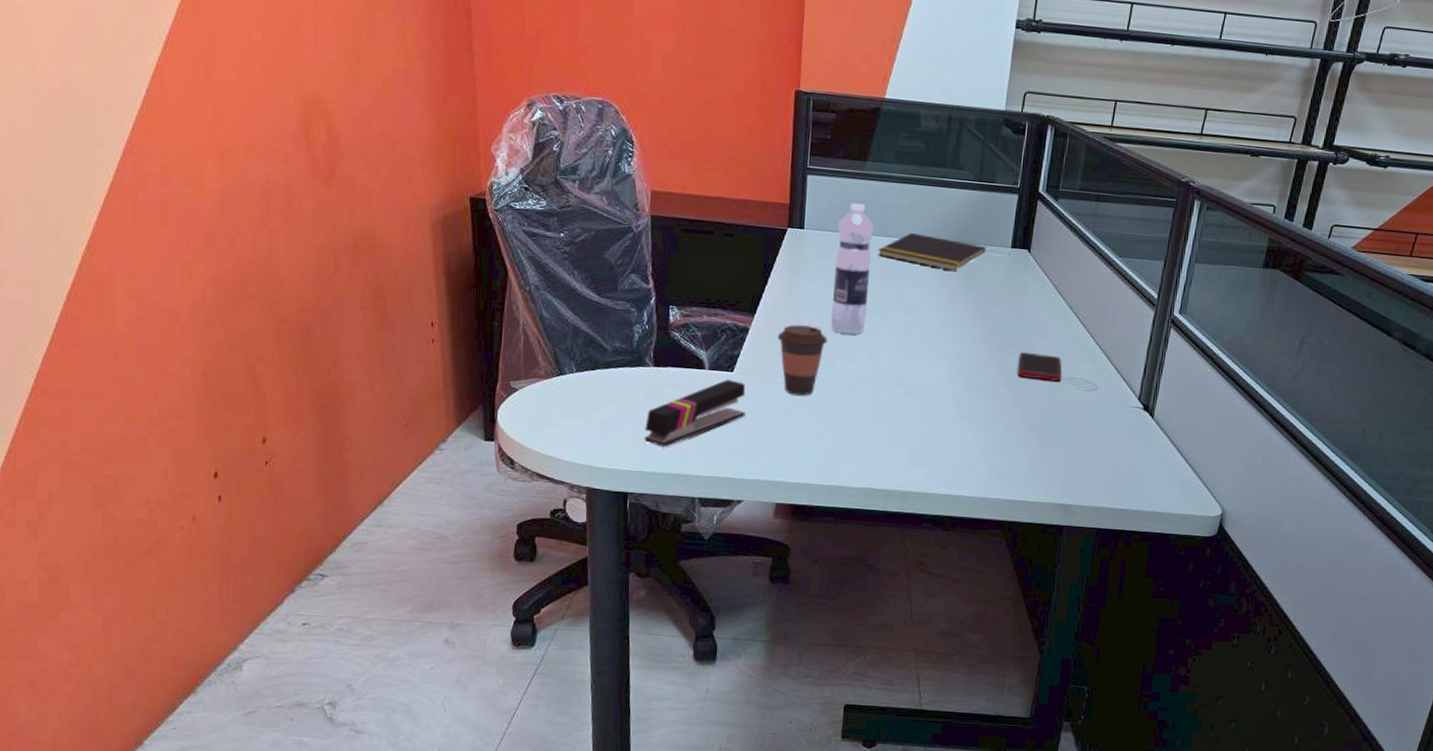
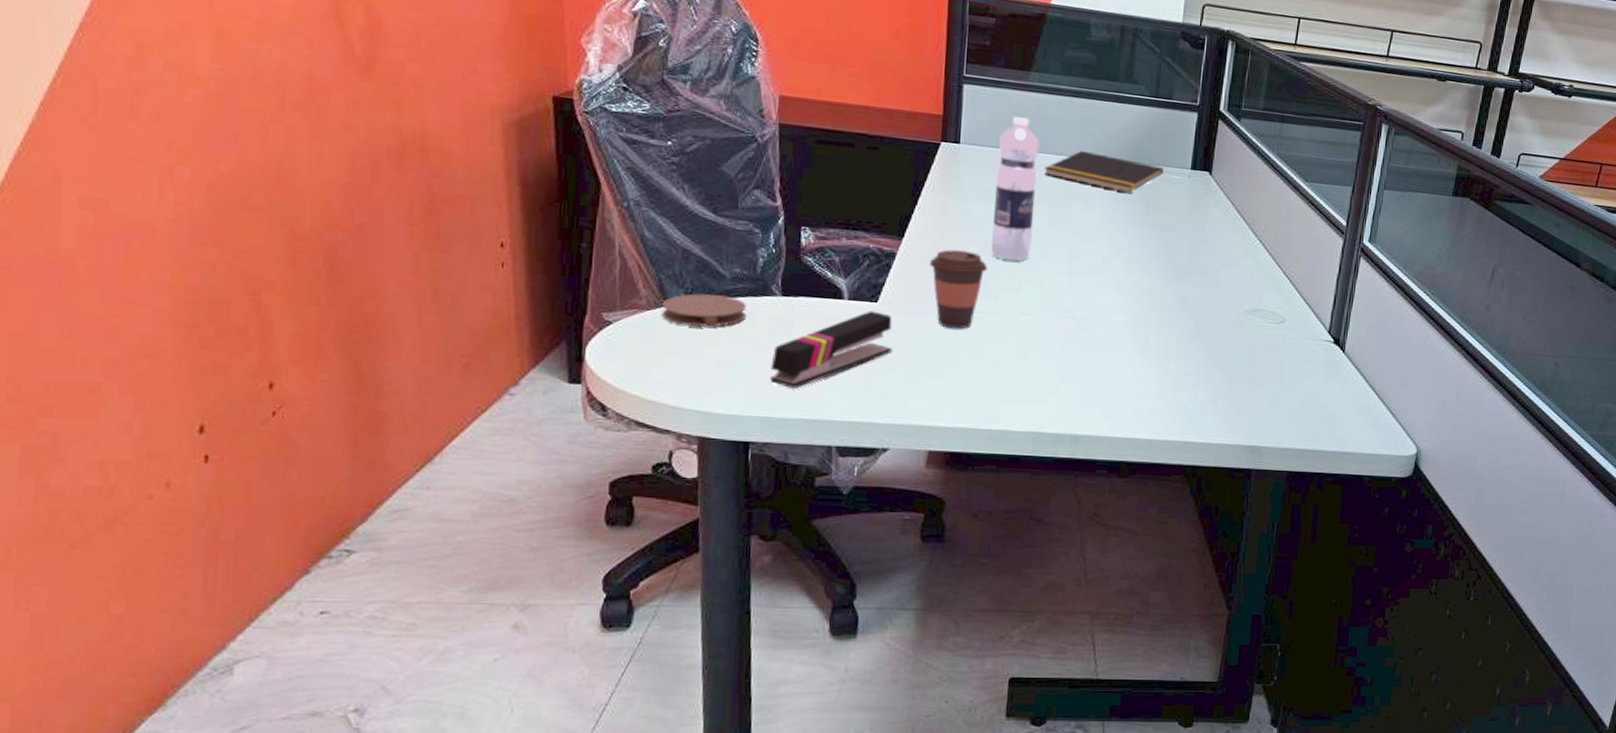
coaster: none [556,364,625,394] -> present [661,293,747,328]
cell phone: present [1017,352,1062,382] -> none [1199,282,1248,314]

